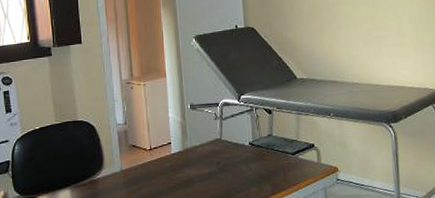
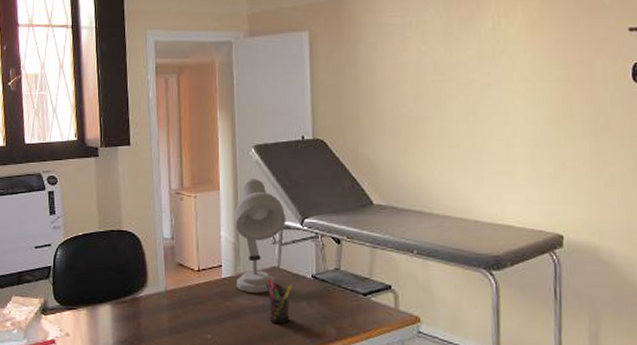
desk lamp: none [180,65,226,164] -> present [234,179,286,293]
pen holder: none [211,150,233,188] -> present [266,279,292,325]

